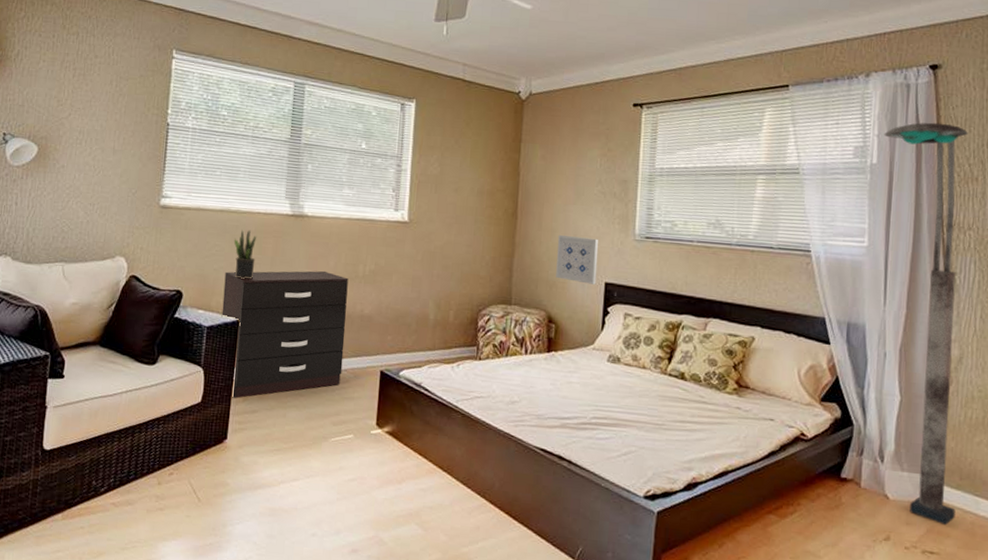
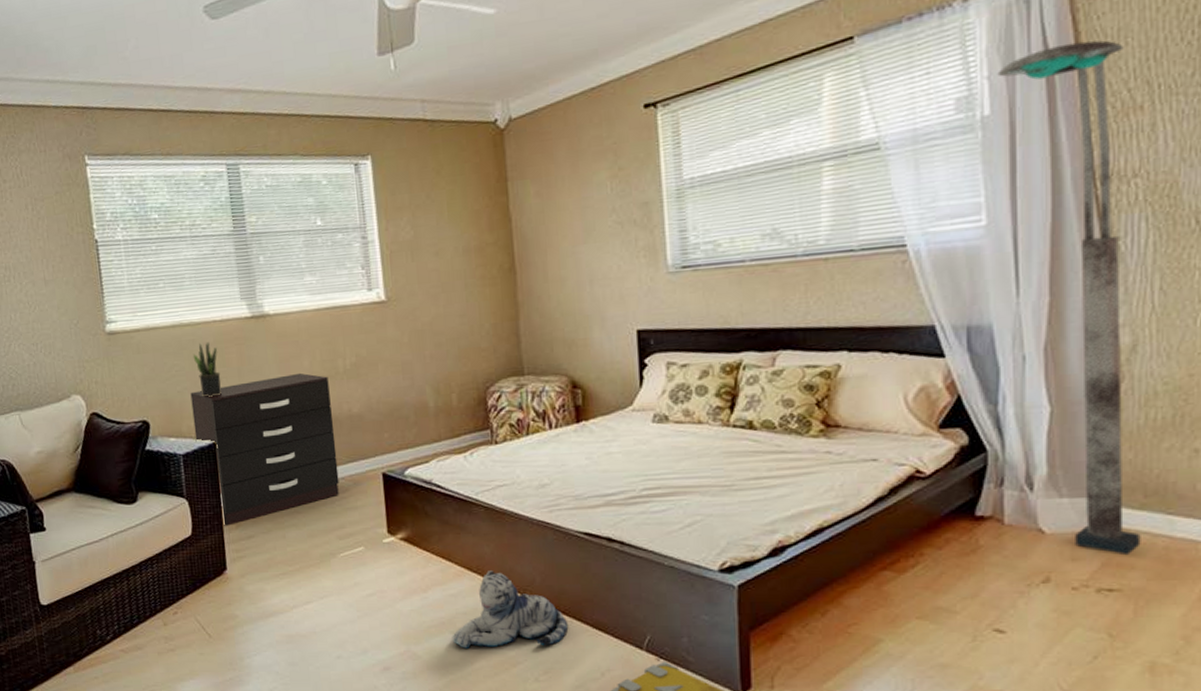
plush toy: none [416,471,517,547] -> present [452,571,569,648]
wall art: present [556,235,599,285] -> none [569,279,626,336]

